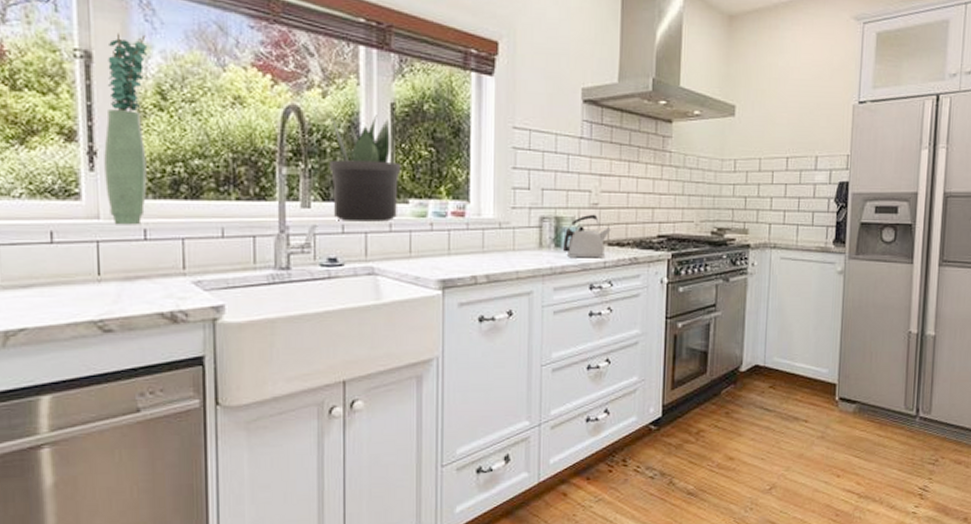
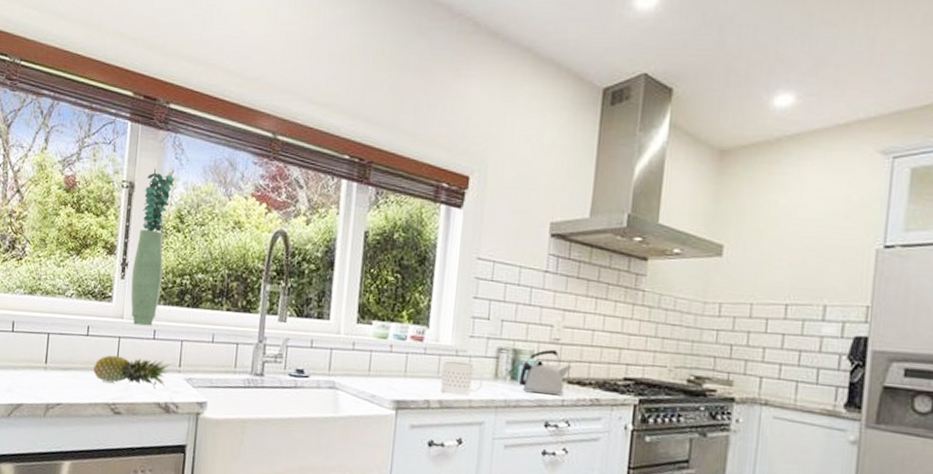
fruit: none [67,264,171,297] -> present [93,355,170,389]
planter: present [329,112,400,222] -> none [305,237,368,340]
mug: none [487,234,528,268] -> present [440,360,483,396]

